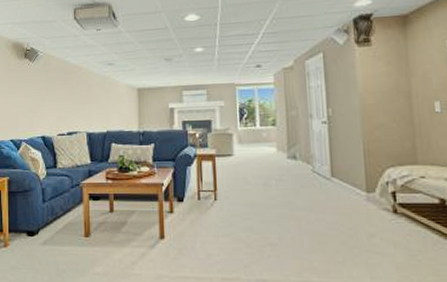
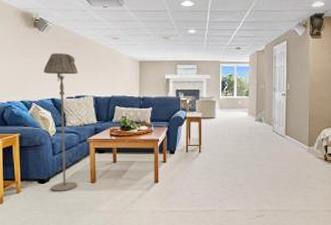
floor lamp: none [33,84,71,246] -> present [43,53,79,191]

